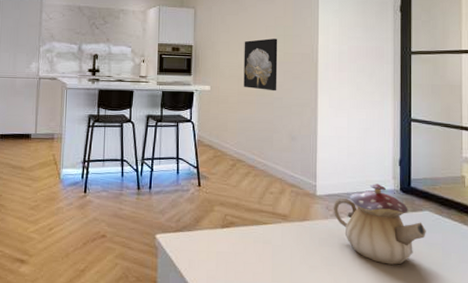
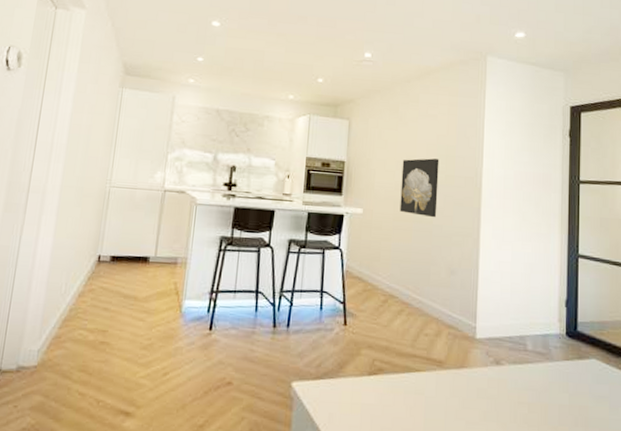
teapot: present [333,184,426,265] -> none [493,326,593,421]

